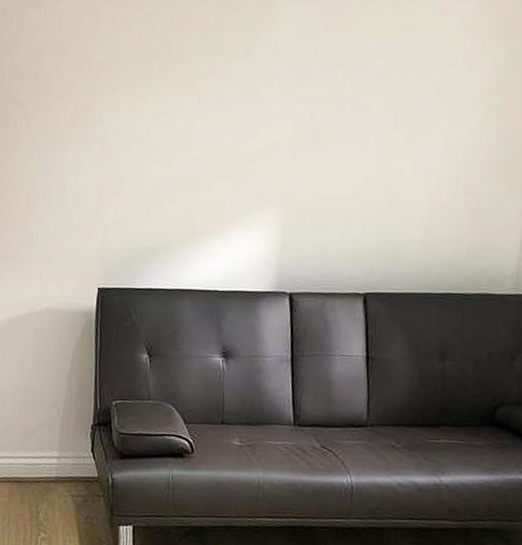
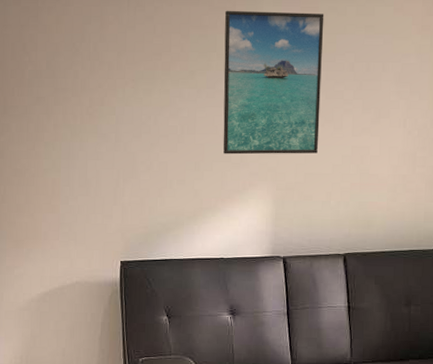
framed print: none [224,8,353,174] -> present [223,10,324,155]

